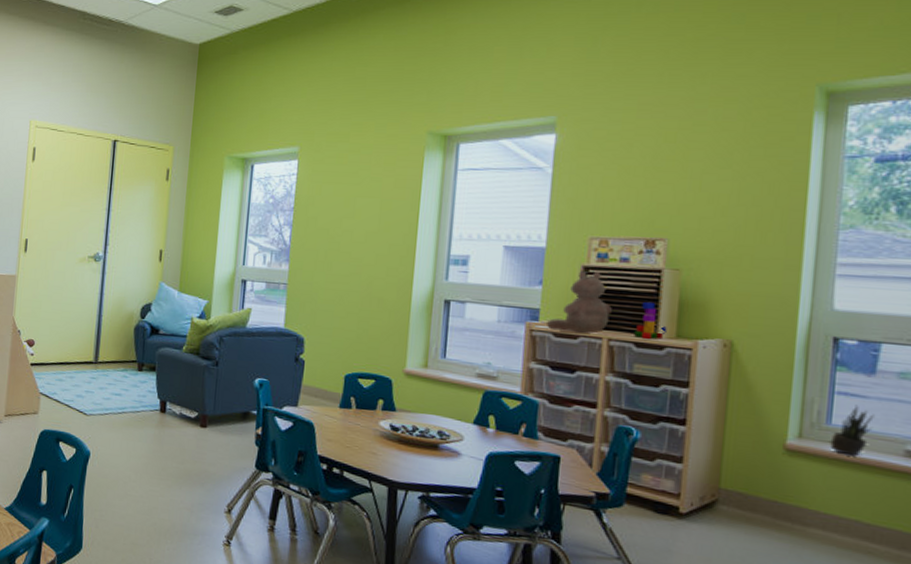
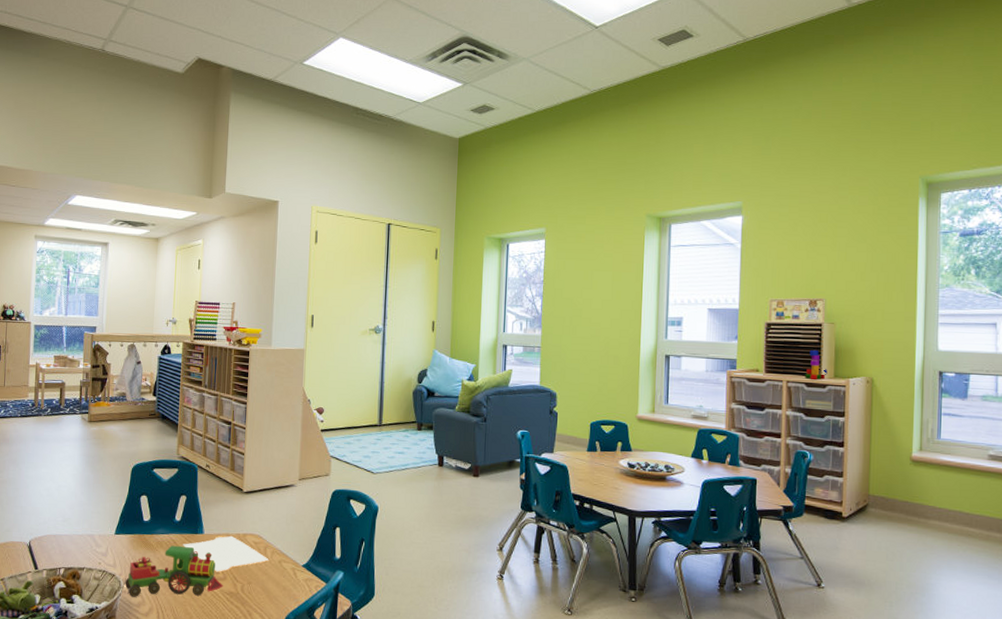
stuffed animal: present [547,271,613,334] -> none [742,326,790,377]
potted plant: present [830,404,874,457] -> none [940,422,968,462]

